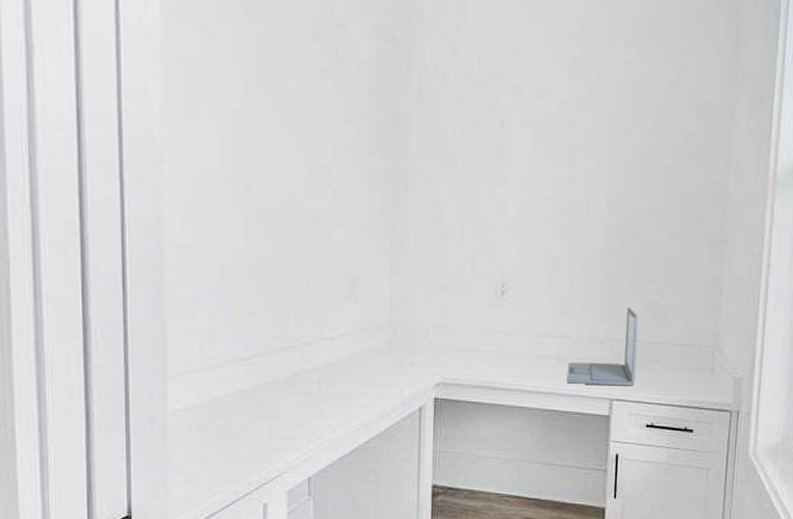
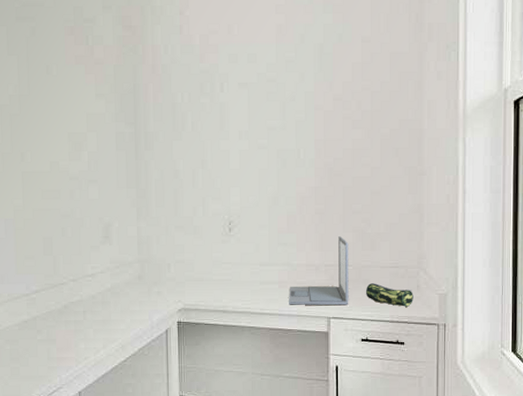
pencil case: none [654,362,707,390] -> present [365,283,413,307]

